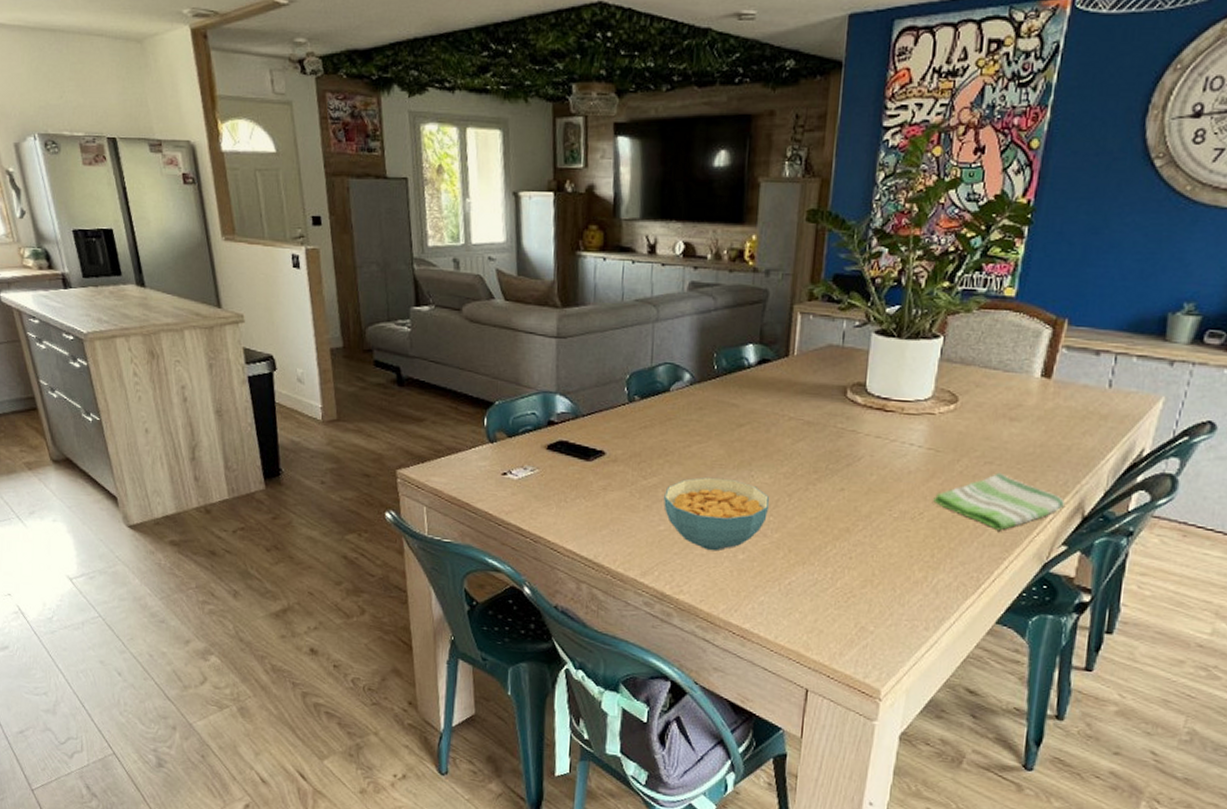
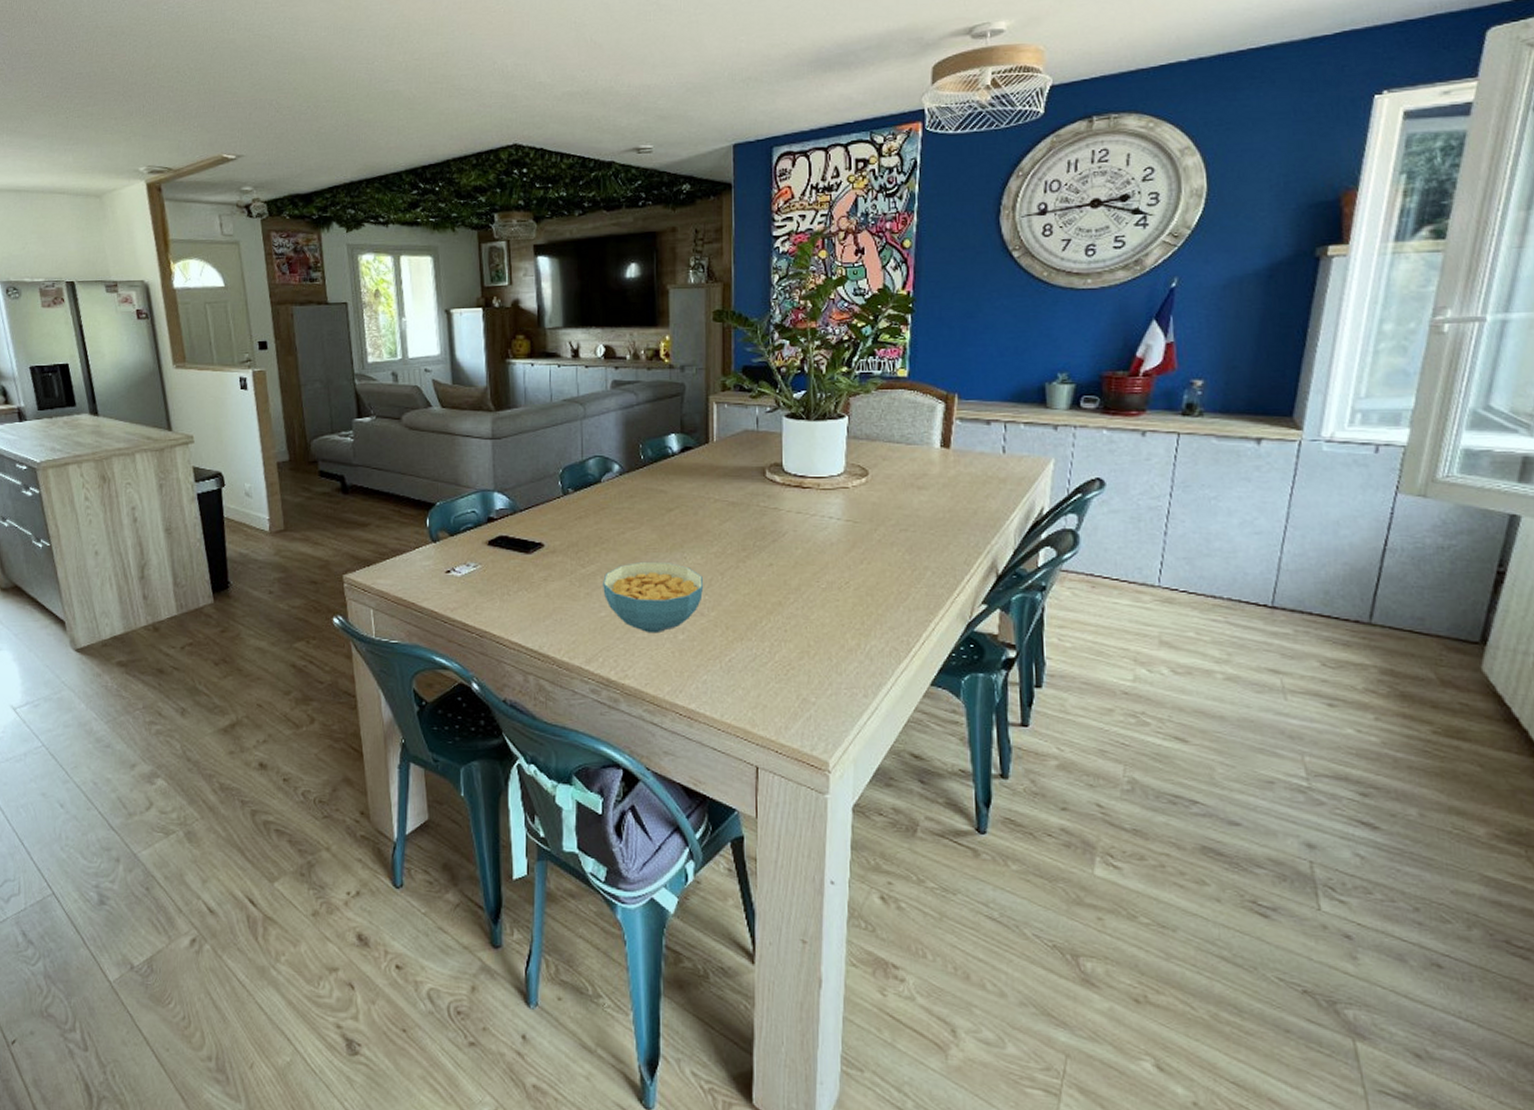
dish towel: present [933,472,1065,531] -> none [857,538,978,595]

